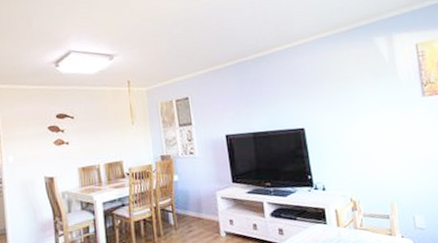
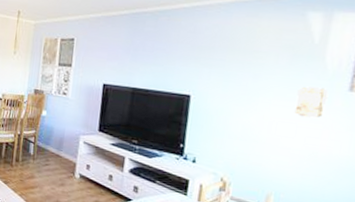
relief sculpture: none [386,98,411,126] -> present [294,86,329,119]

